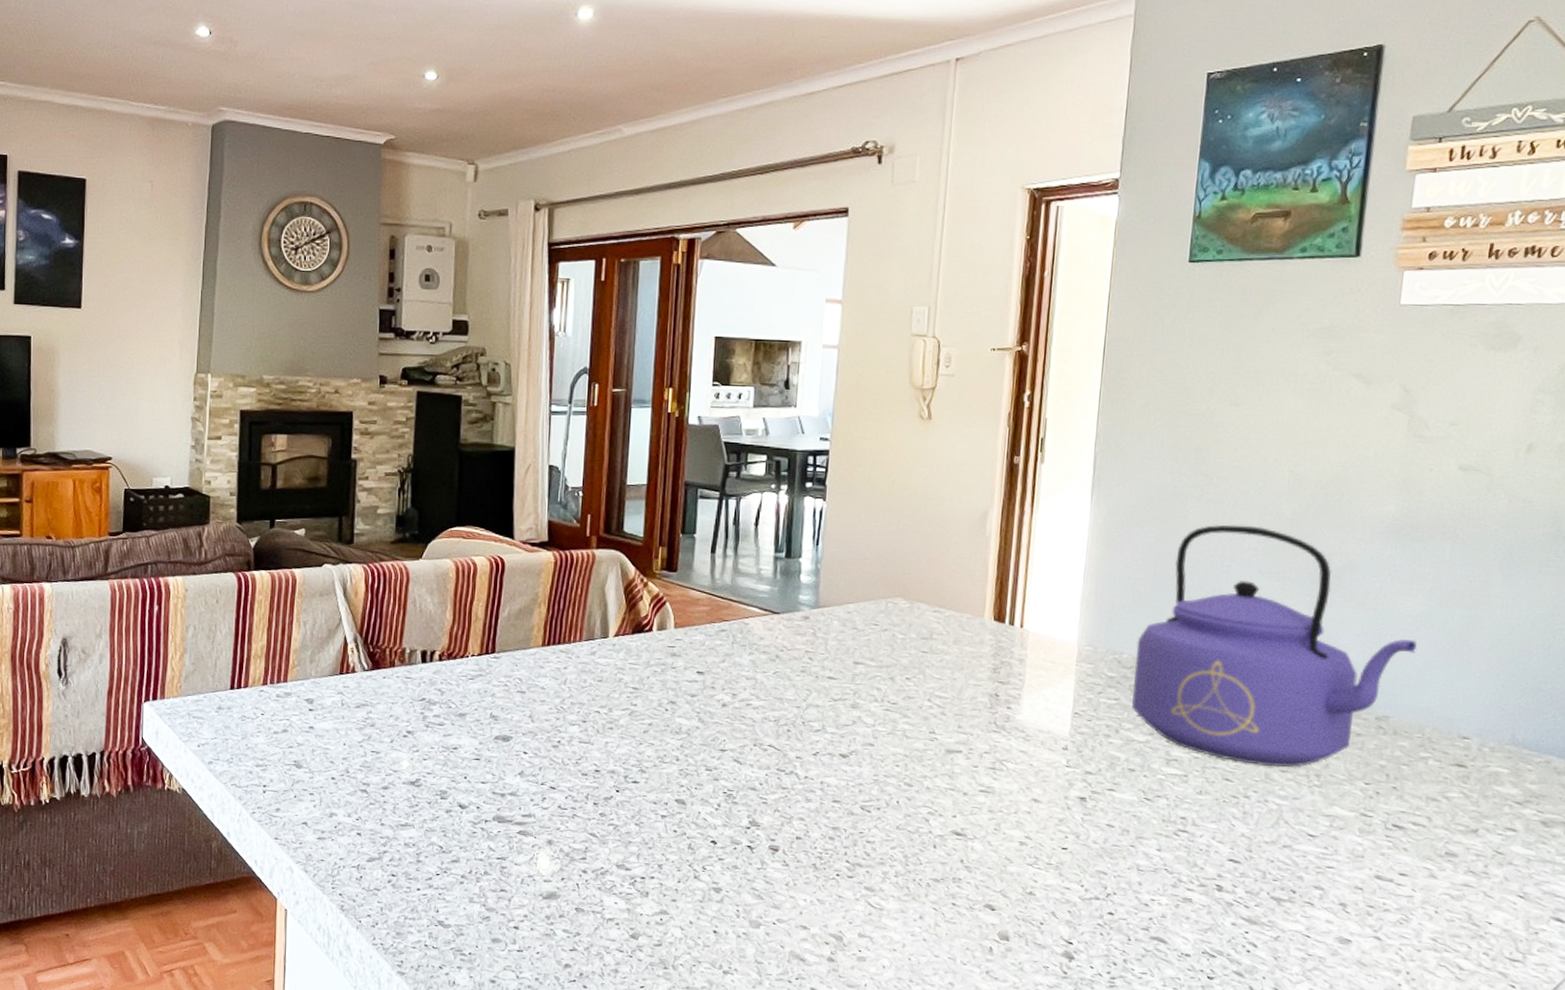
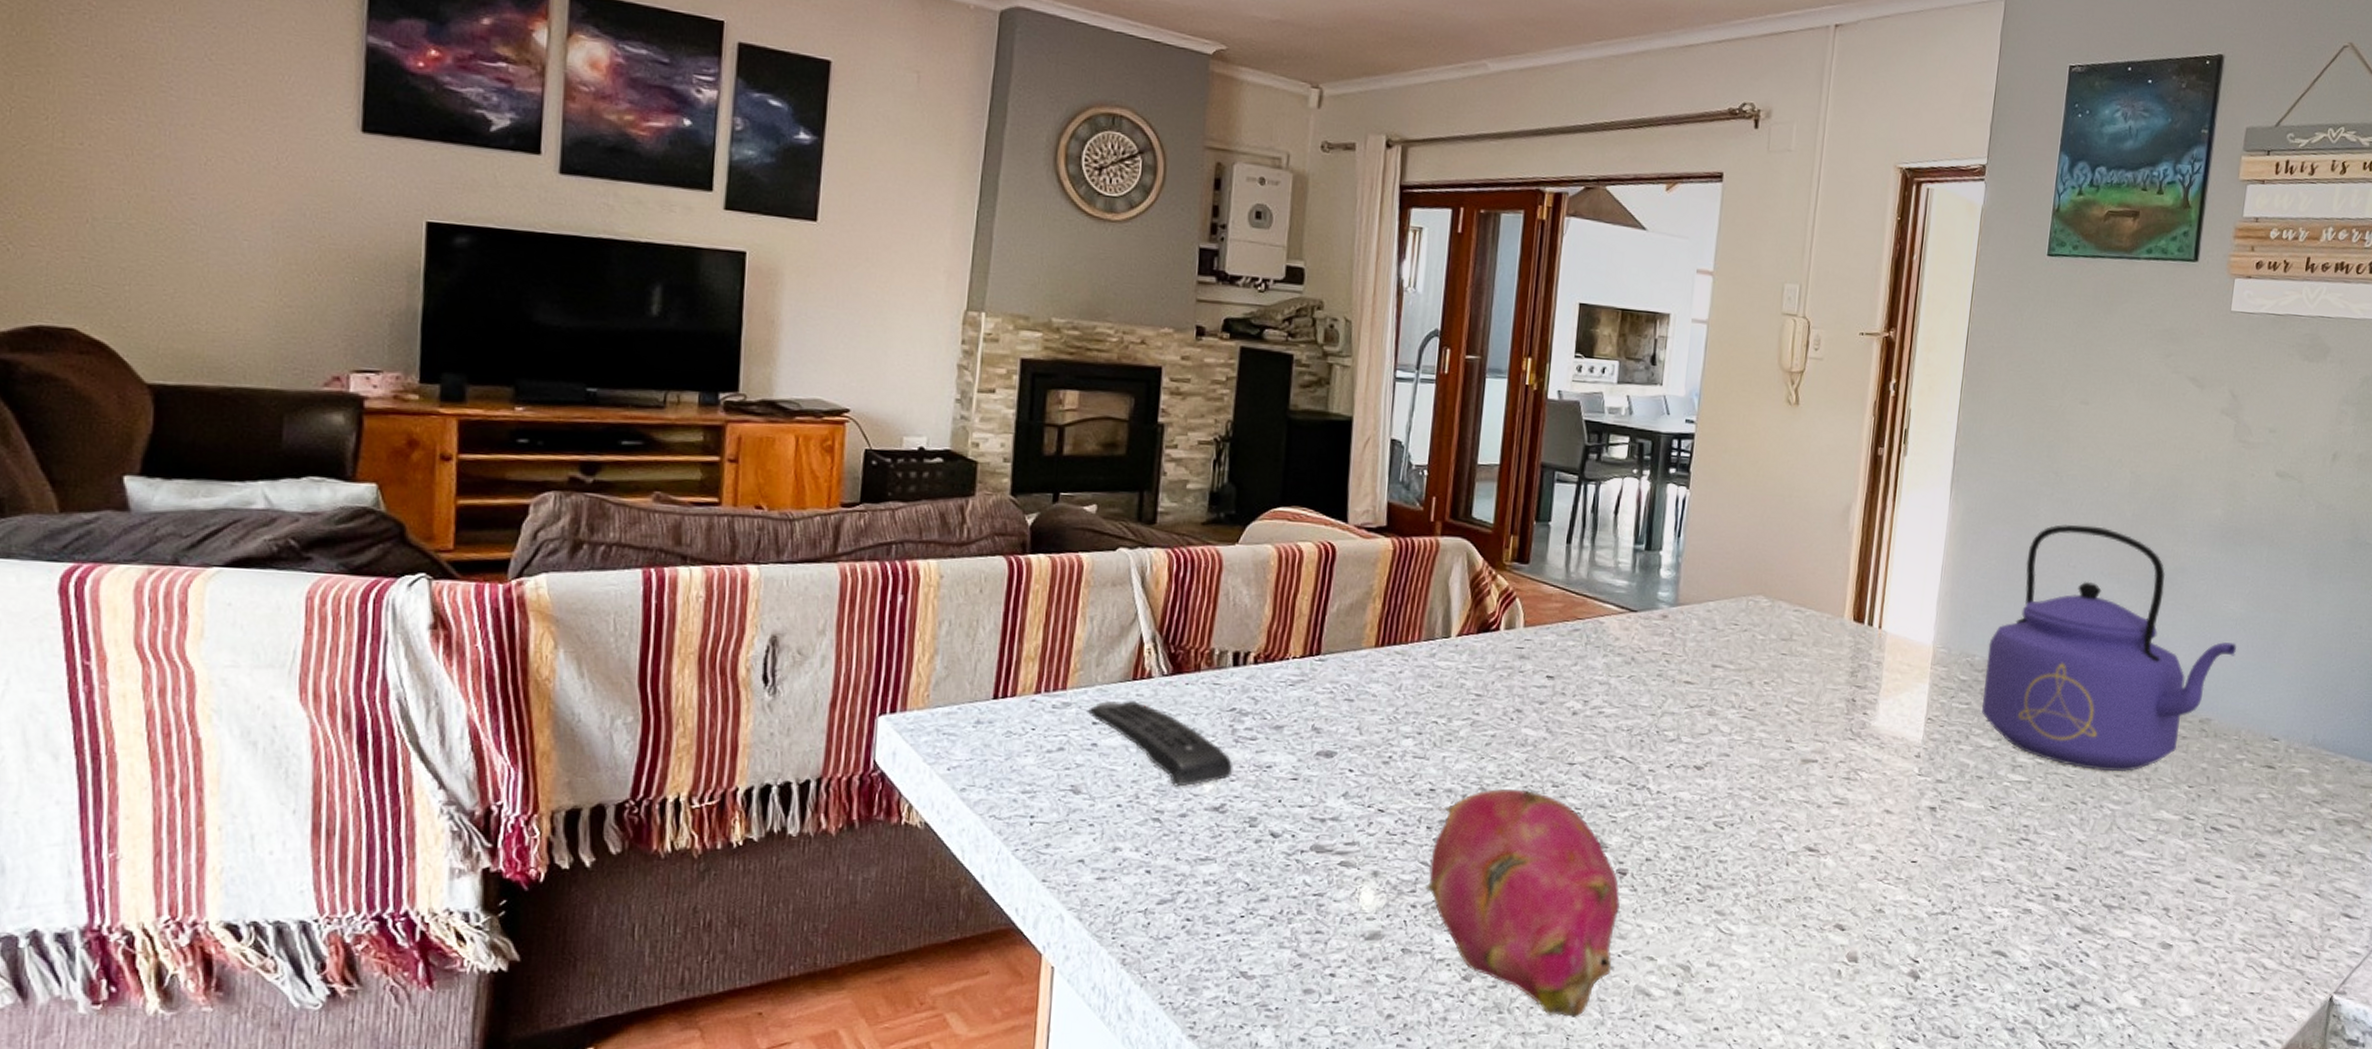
remote control: none [305,691,425,764] -> present [1088,701,1233,787]
fruit: none [594,770,773,978] -> present [1425,788,1620,1019]

